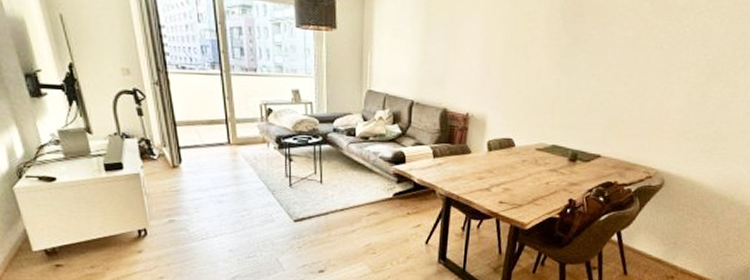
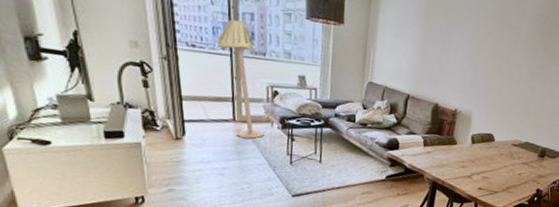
floor lamp: none [207,34,261,161] -> present [217,19,264,139]

